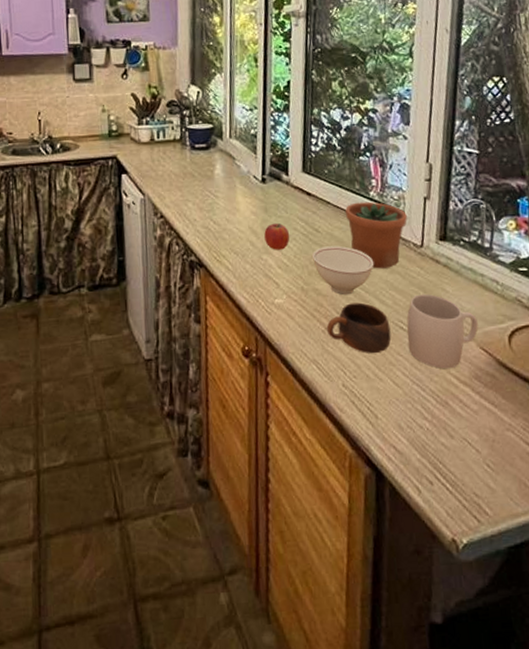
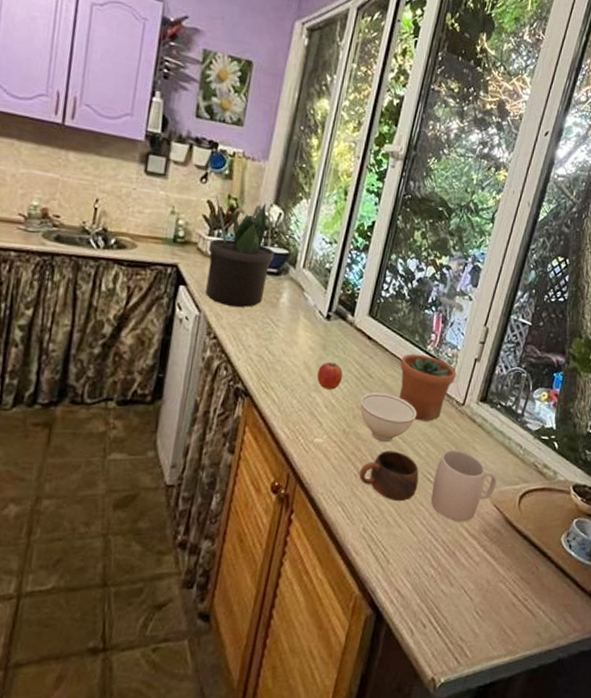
planter: none [137,85,201,186] -> present [206,194,275,307]

